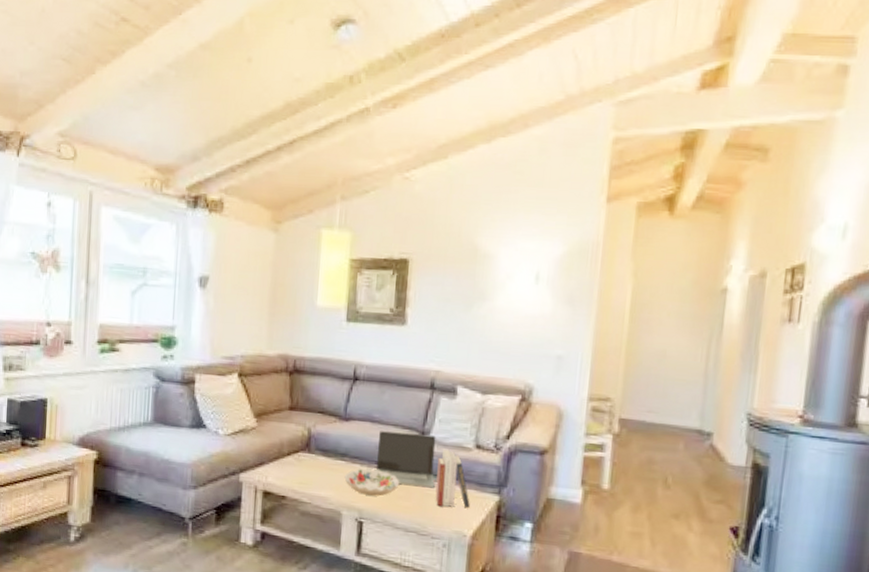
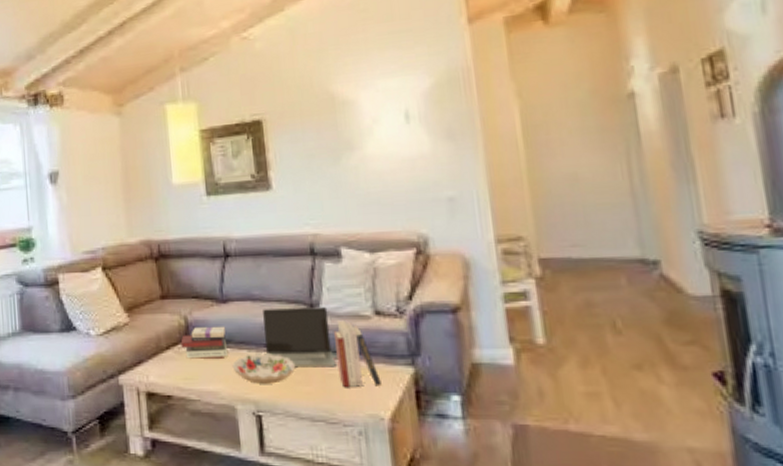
books: none [301,438,345,469] -> present [180,326,228,359]

